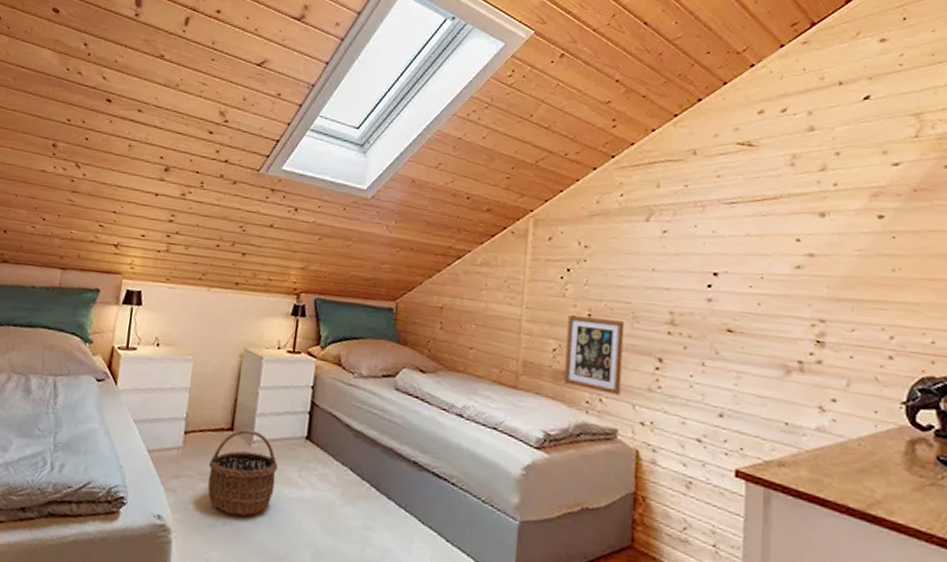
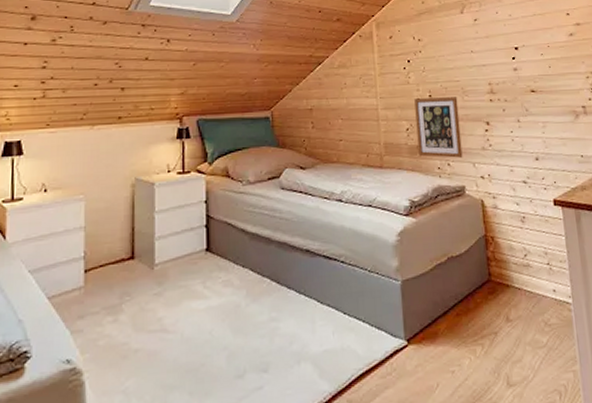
wicker basket: present [207,429,279,516] -> none [113,253,183,341]

